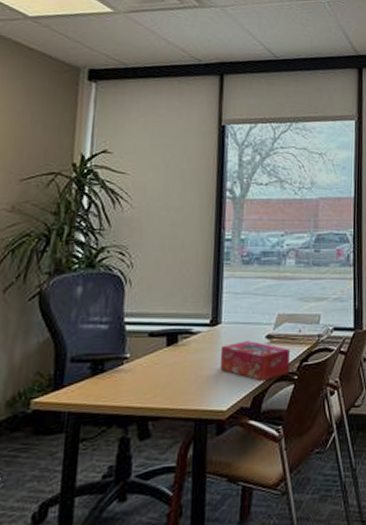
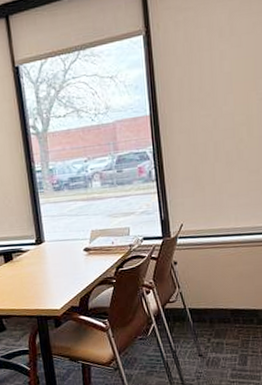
tissue box: present [219,341,290,382] -> none [47,254,109,286]

